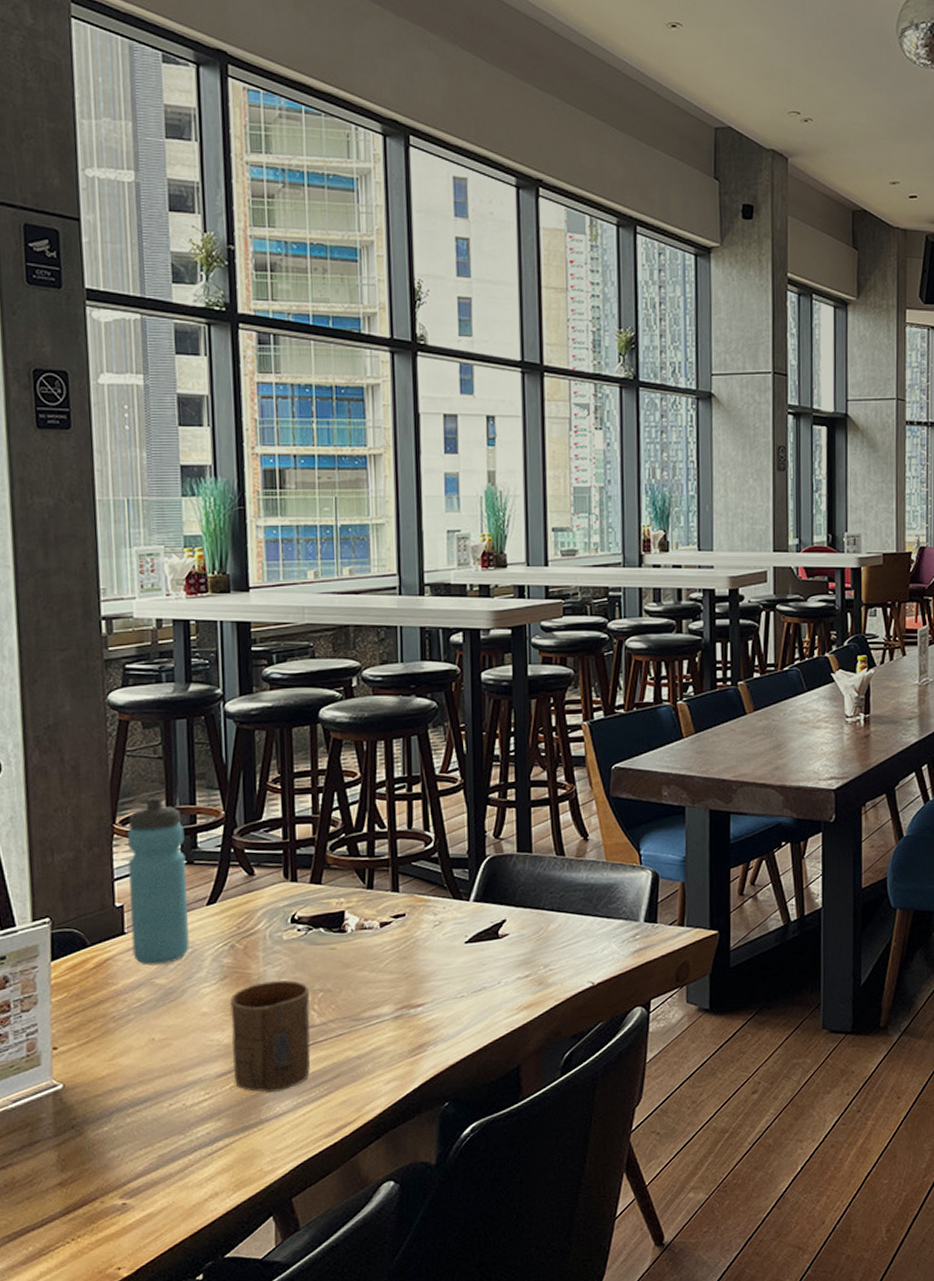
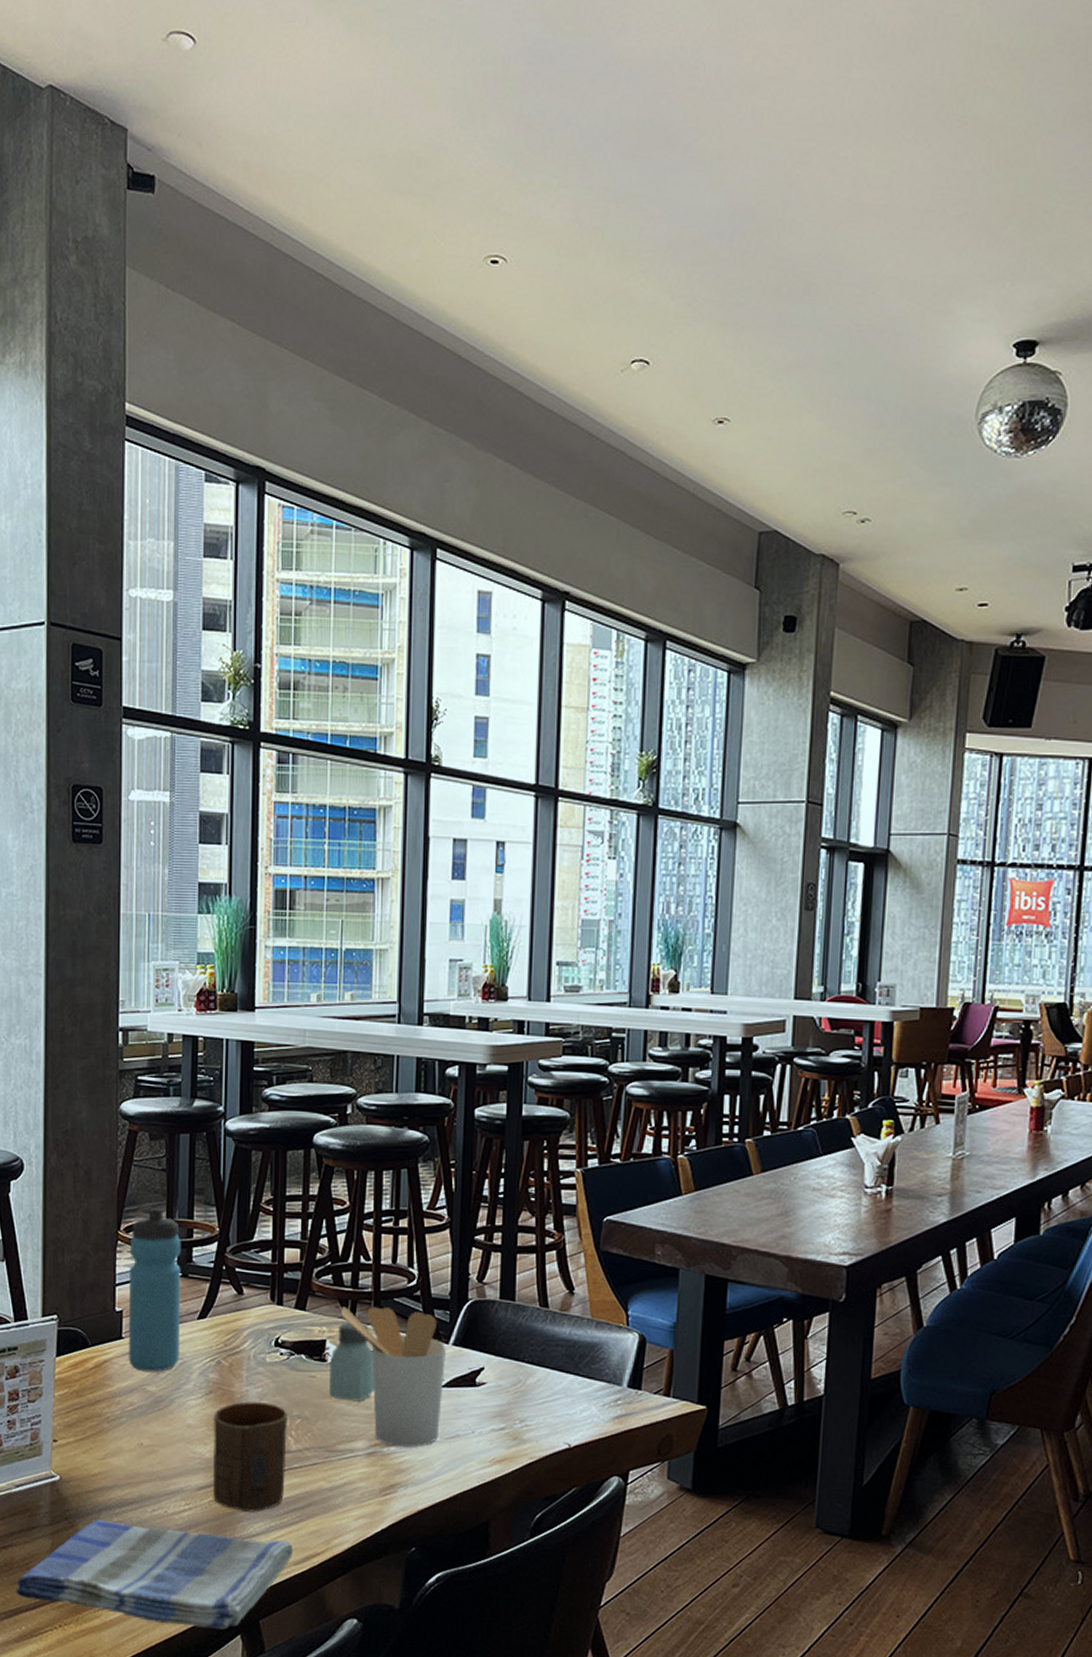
dish towel: none [19,1115,324,1219] -> present [16,1519,294,1630]
saltshaker: none [350,890,398,968] -> present [329,1323,375,1401]
utensil holder: none [357,872,468,1007] -> present [340,1306,446,1447]

